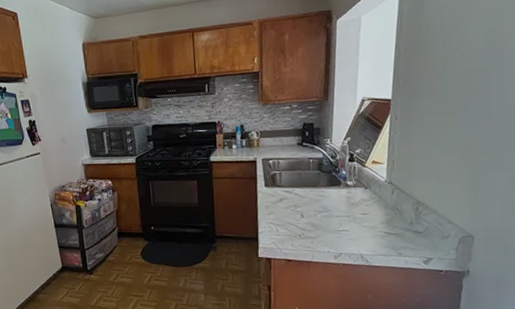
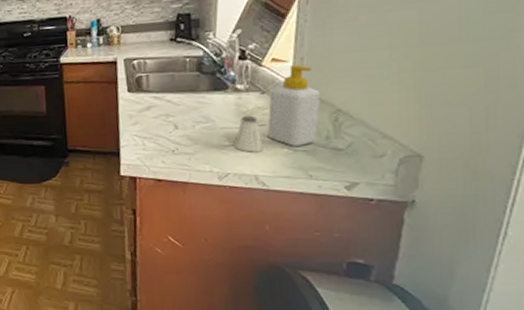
saltshaker: none [345,206,367,236] -> present [234,115,264,152]
soap bottle: none [369,166,406,230] -> present [267,65,321,146]

